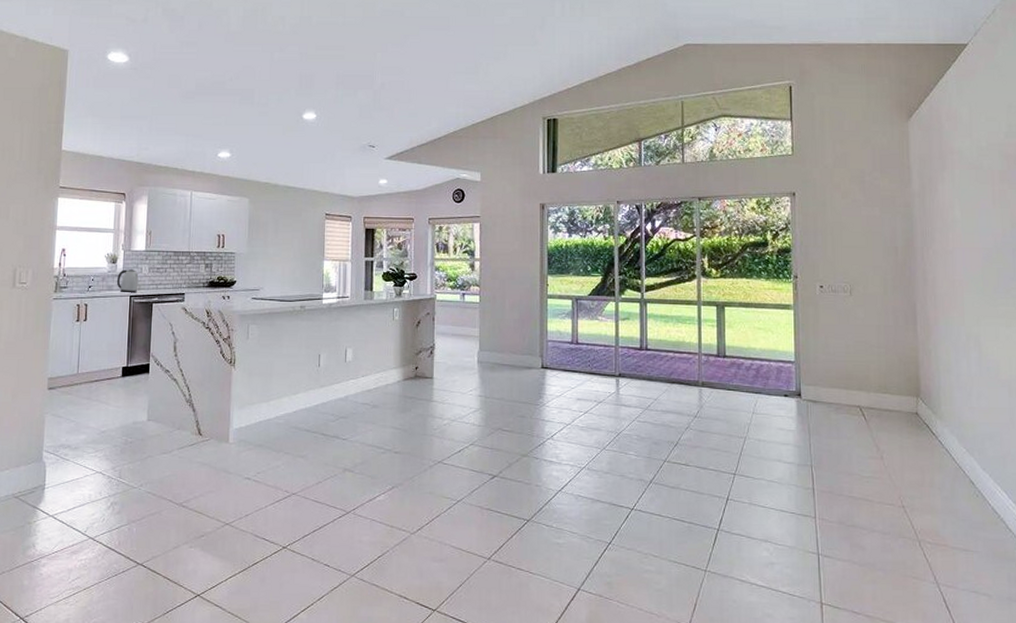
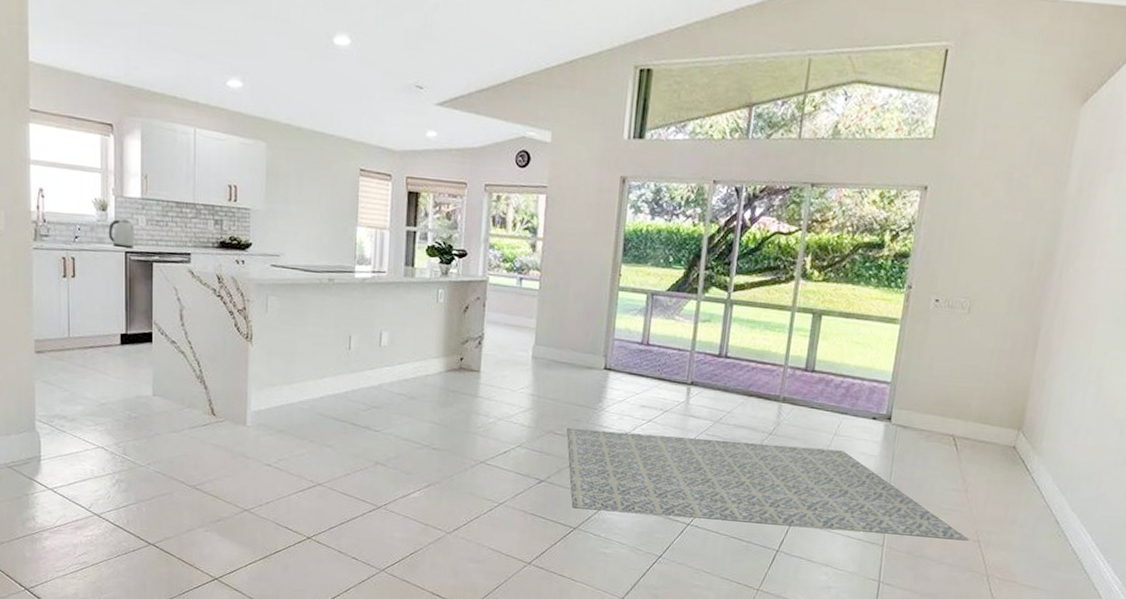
area rug: none [514,424,894,507] -> present [567,427,969,541]

